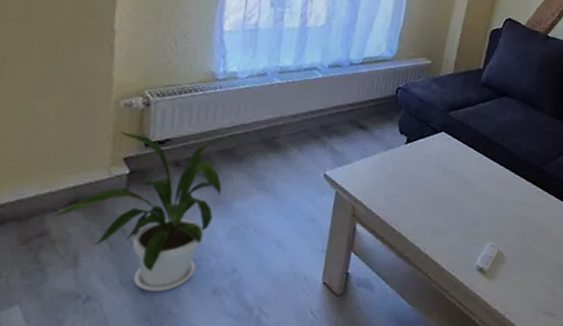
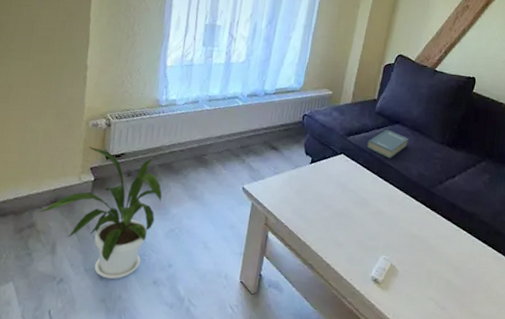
book: none [471,102,518,136] -> present [367,129,409,159]

